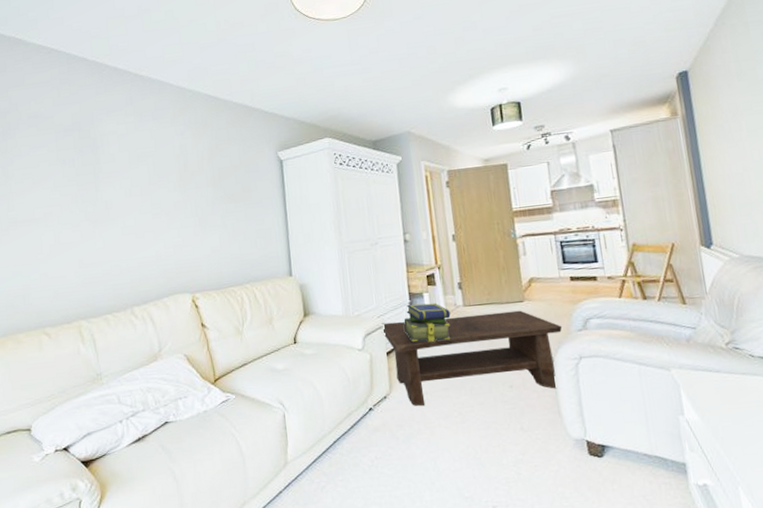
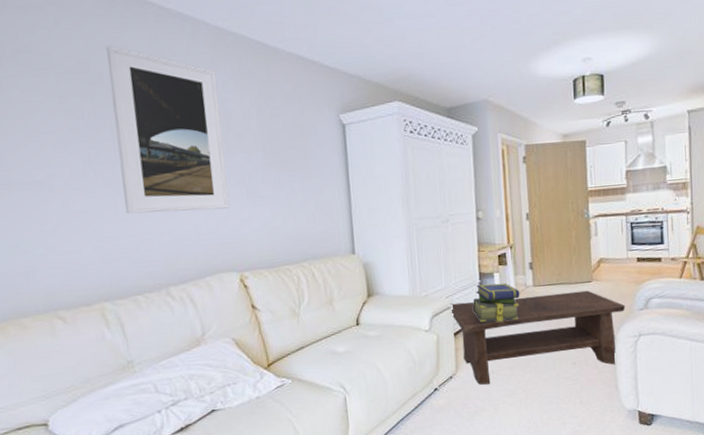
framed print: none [94,107,185,244] -> present [106,45,230,214]

